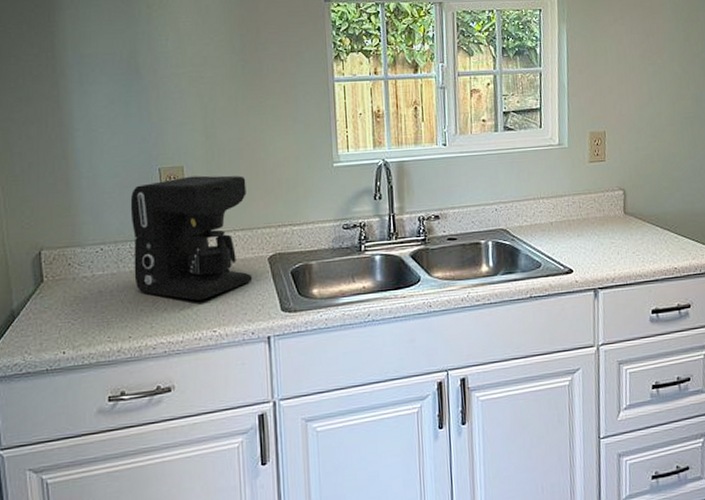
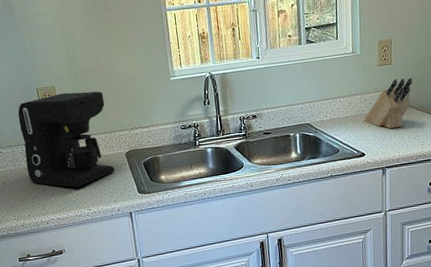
knife block: none [571,178,631,240] -> present [363,77,413,129]

